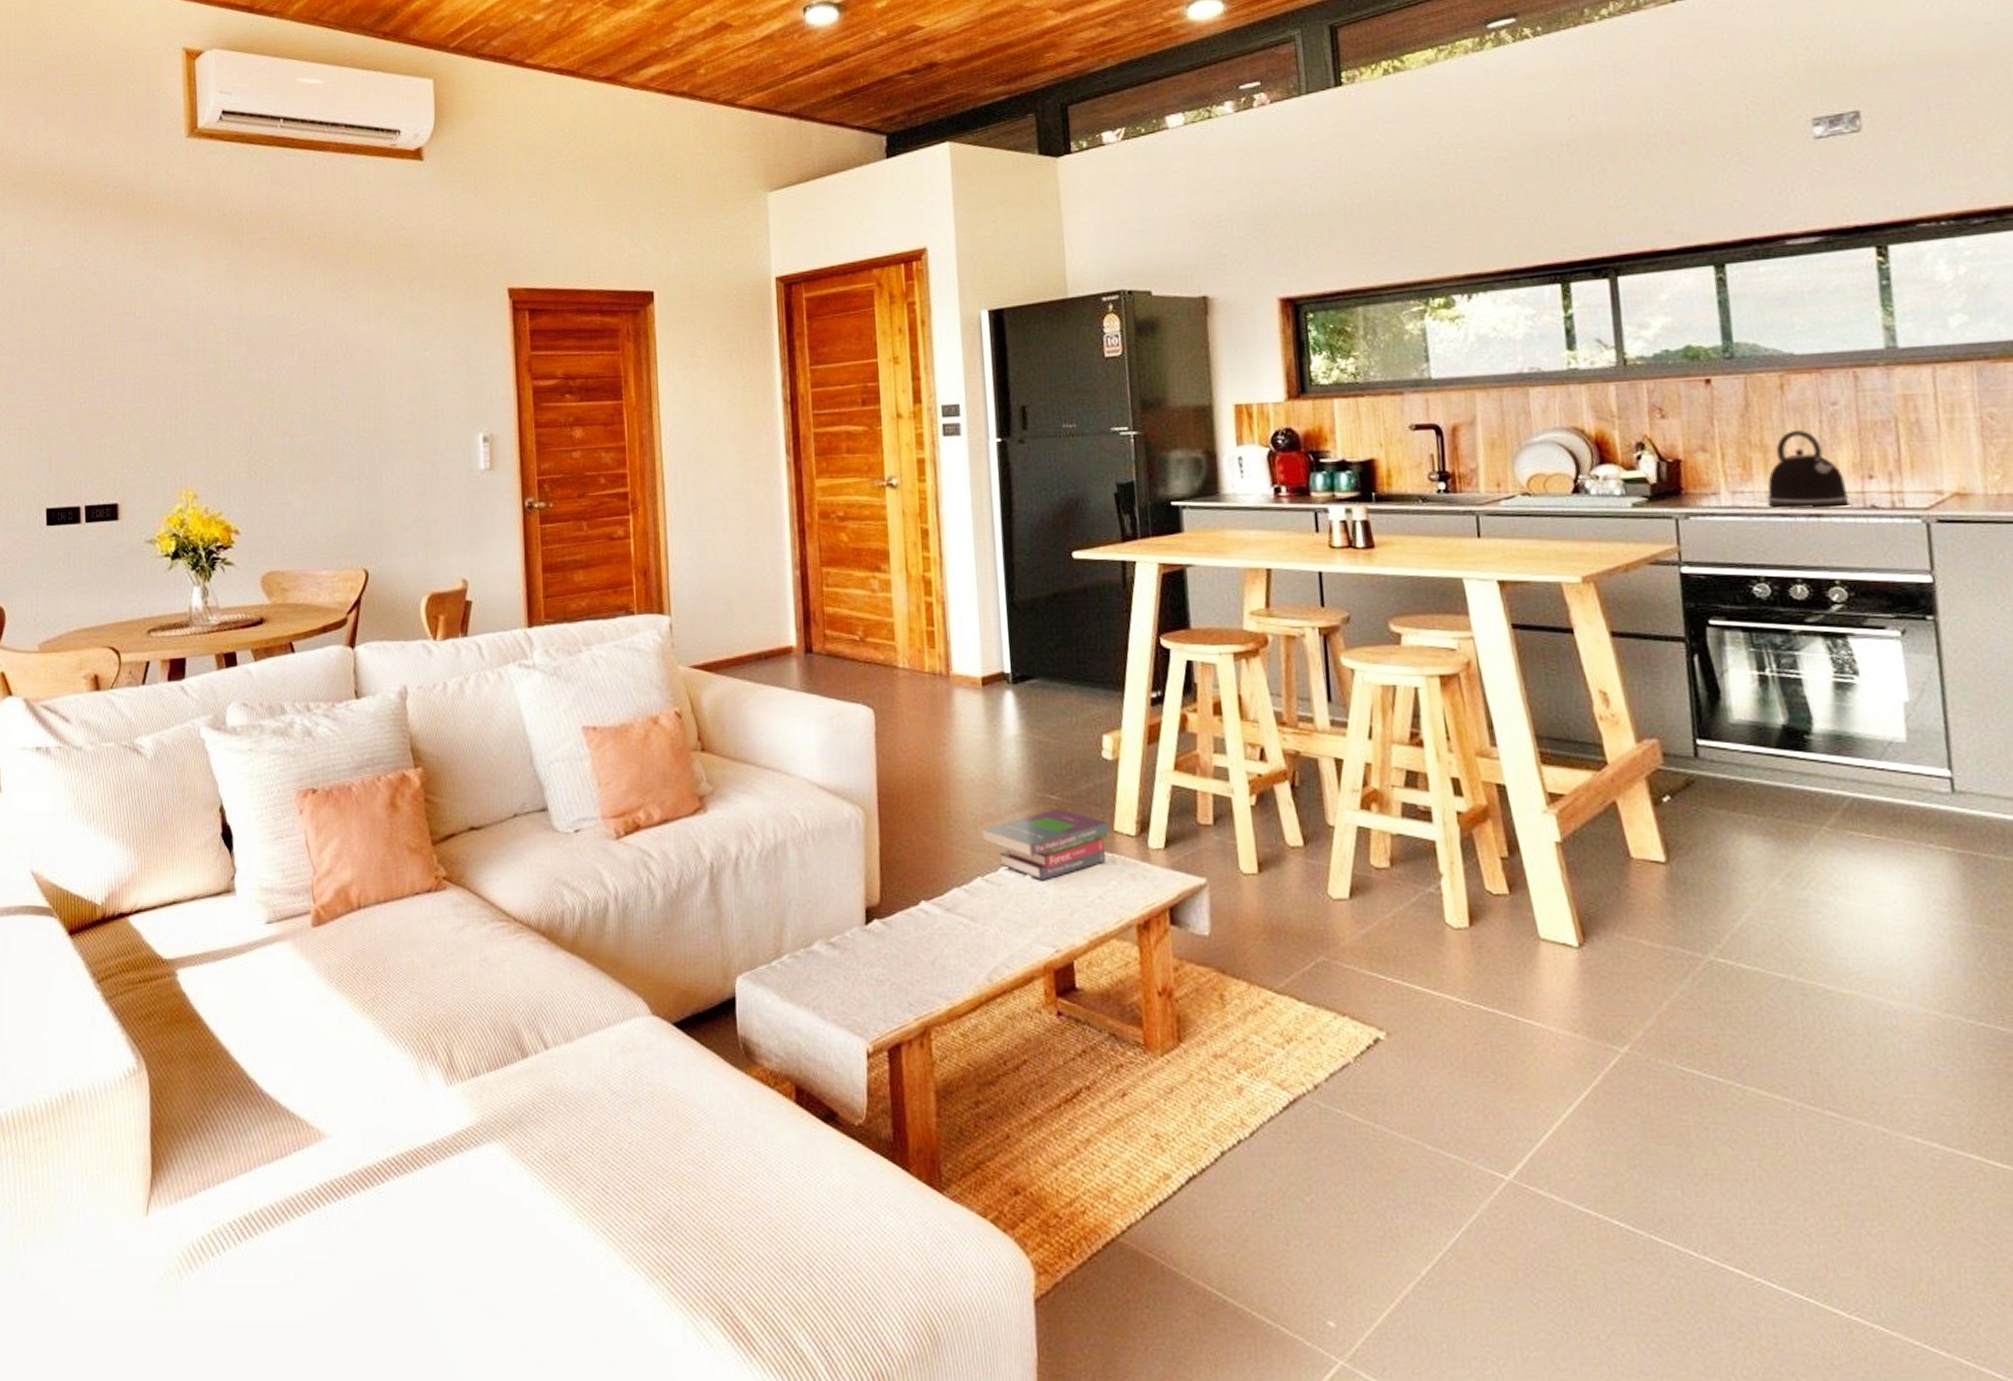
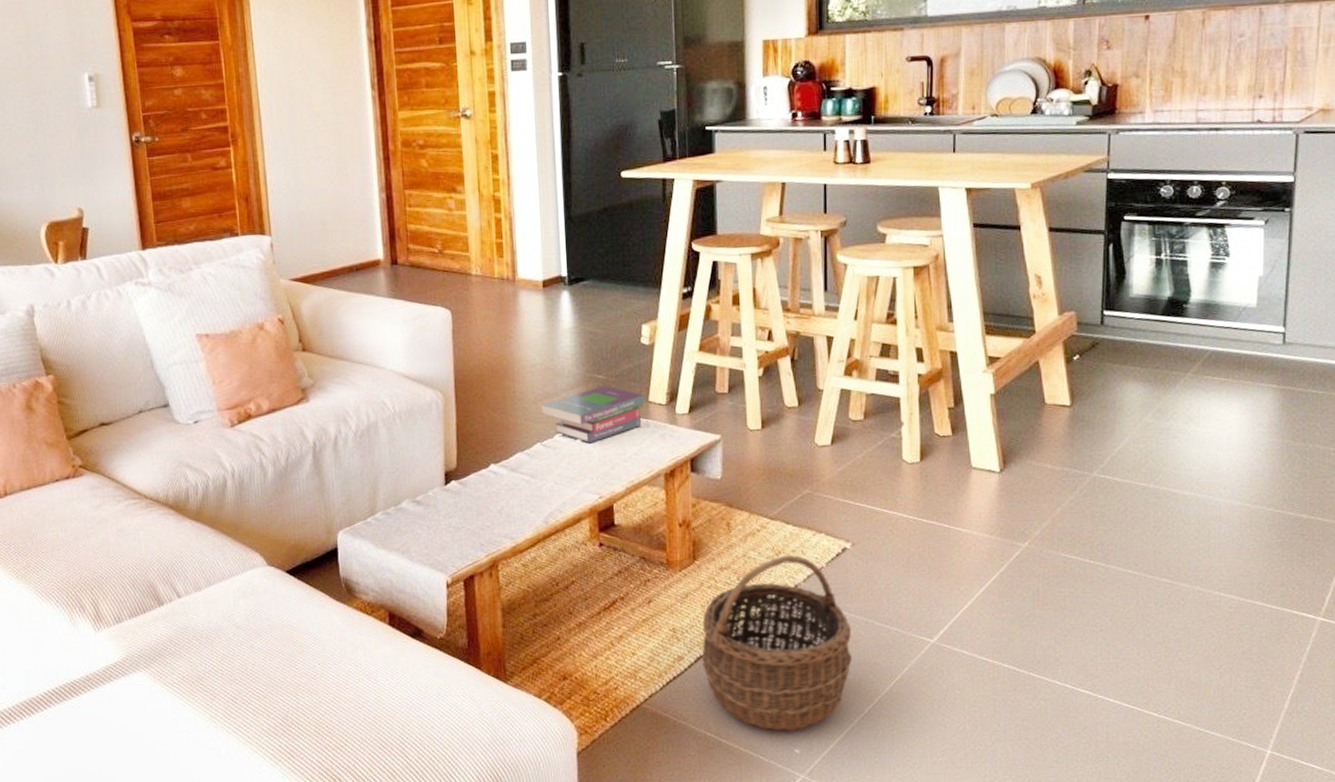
wicker basket: none [1193,1043,1399,1293] -> present [702,554,853,731]
kettle: present [1766,430,1849,509] -> none [1180,58,1242,124]

